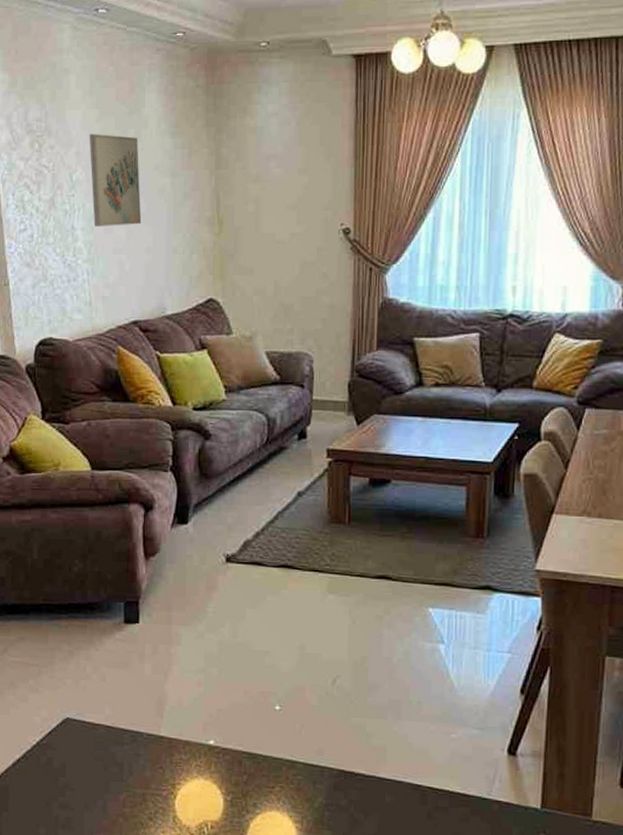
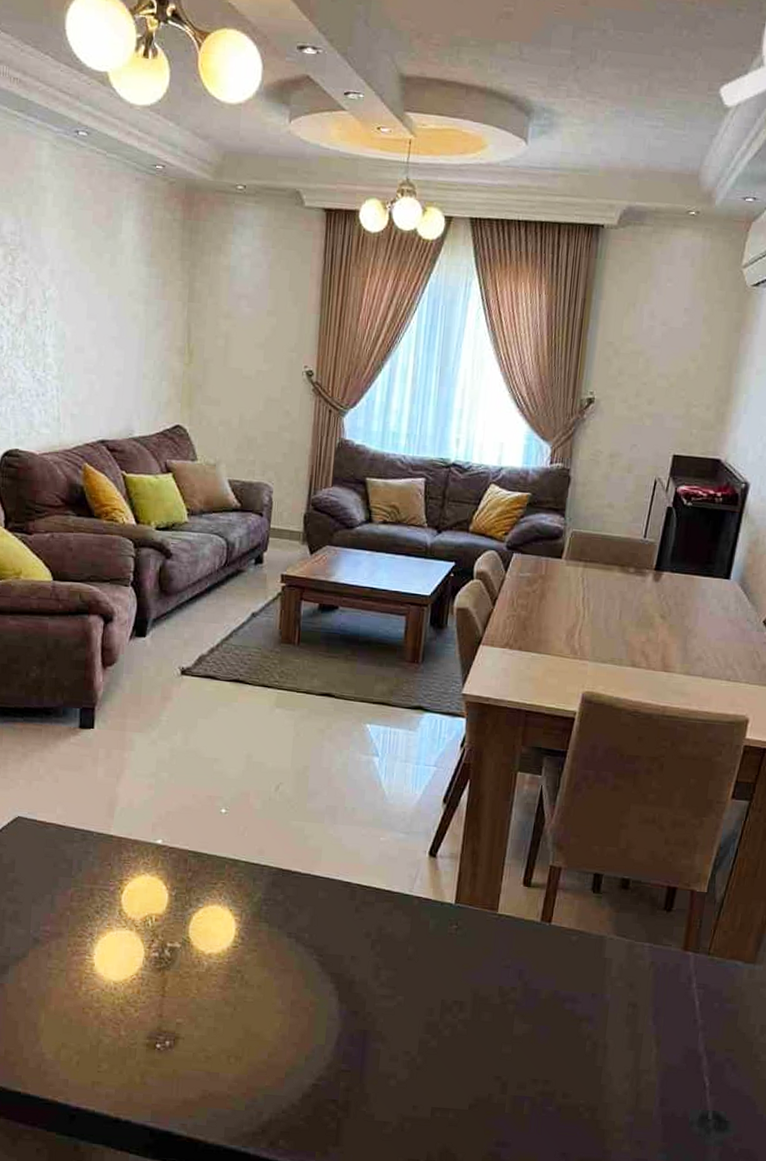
wall art: present [89,134,142,226] -> none [64,254,114,347]

